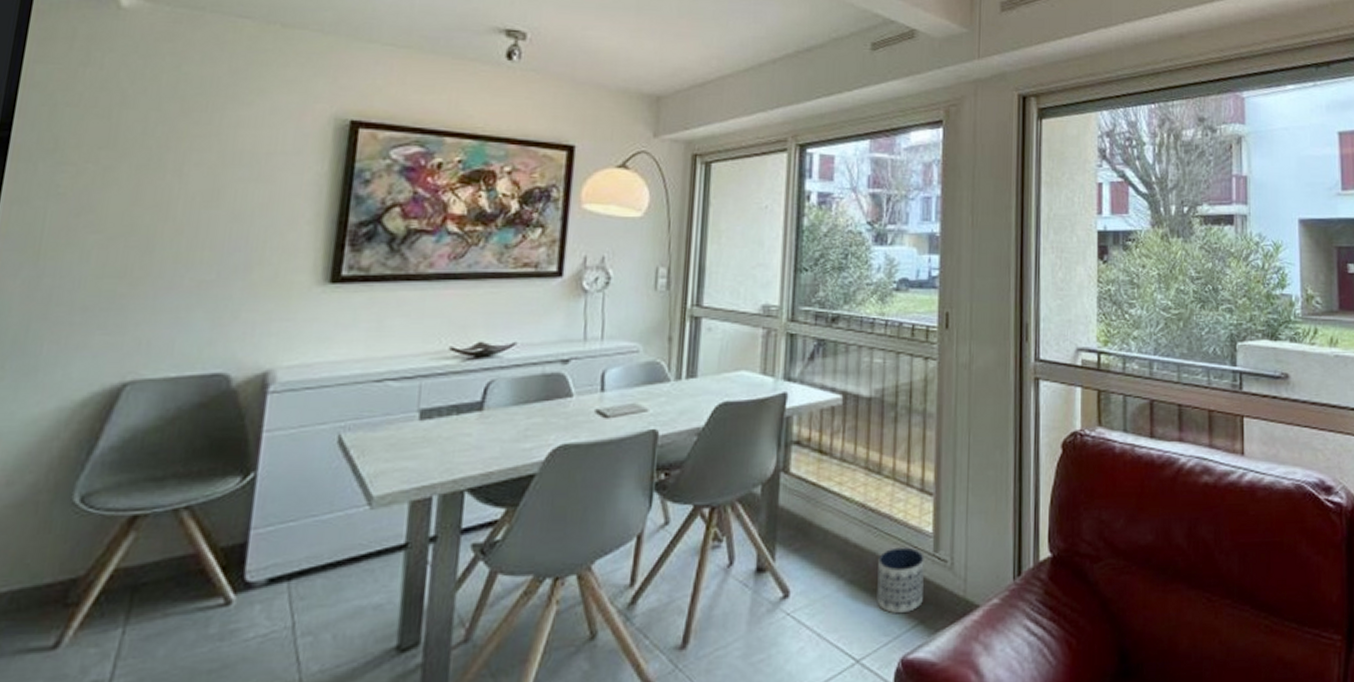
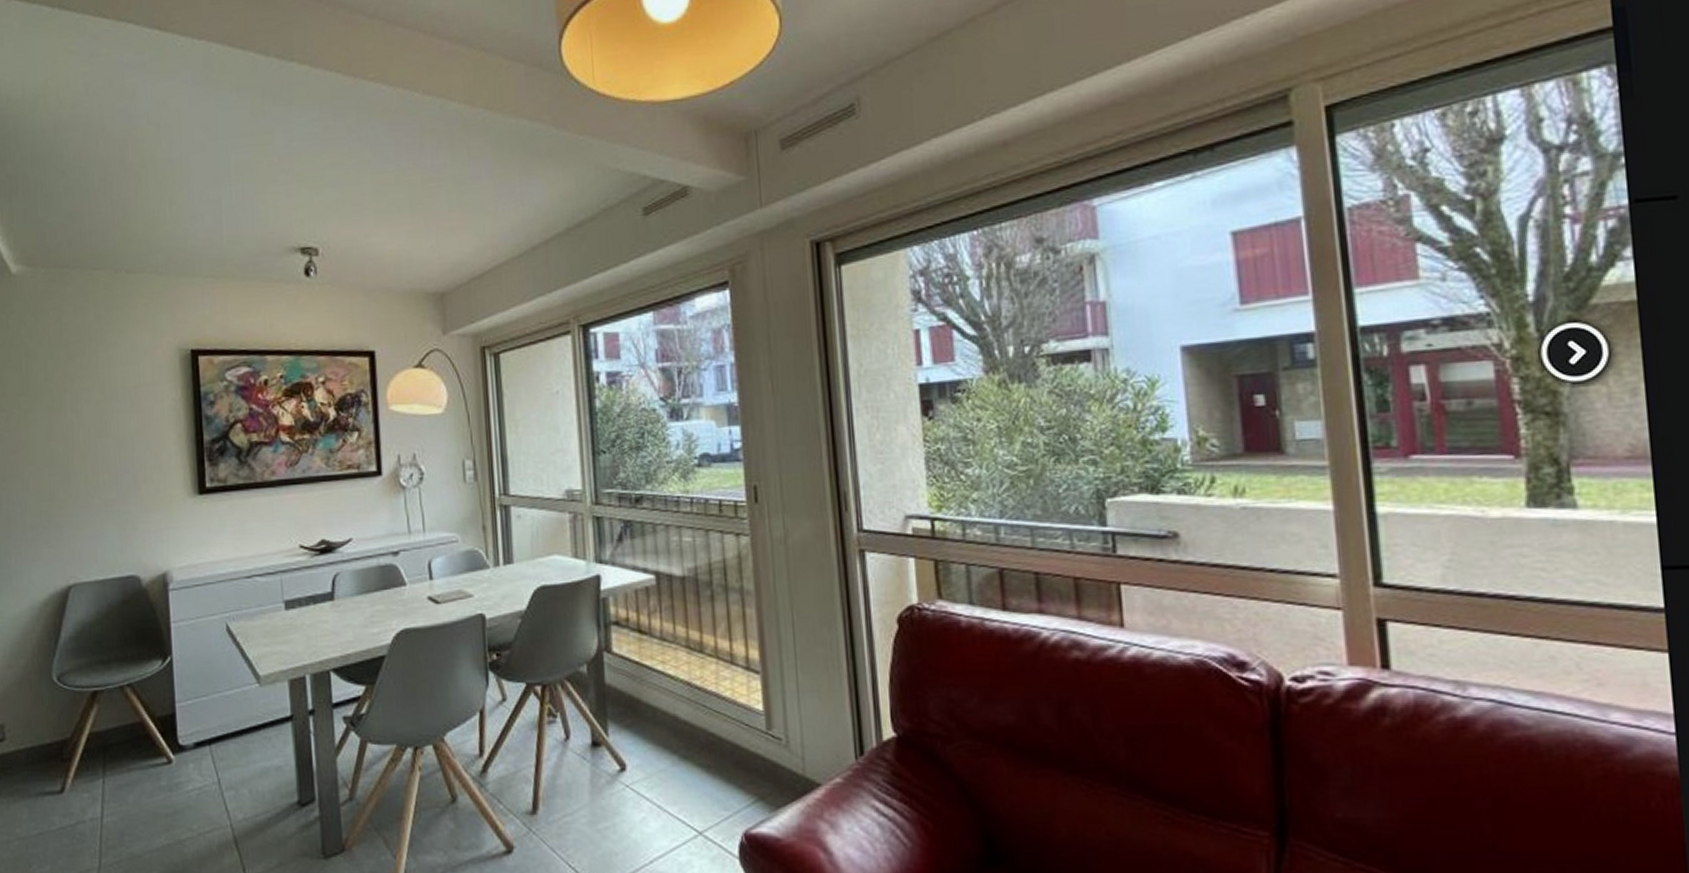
planter: present [877,547,924,614] -> none [710,724,760,790]

